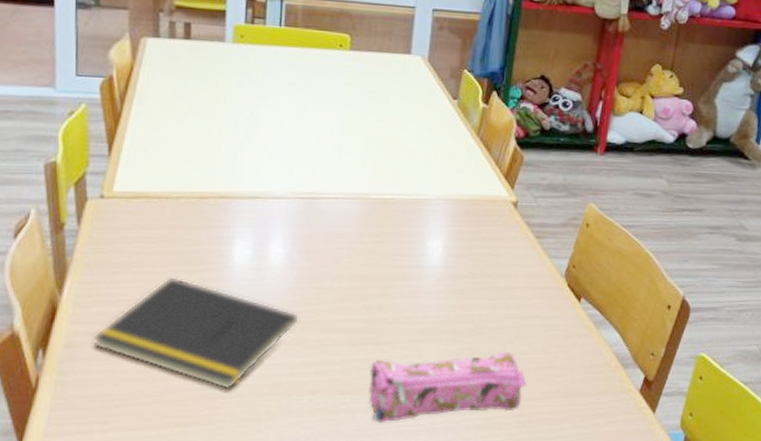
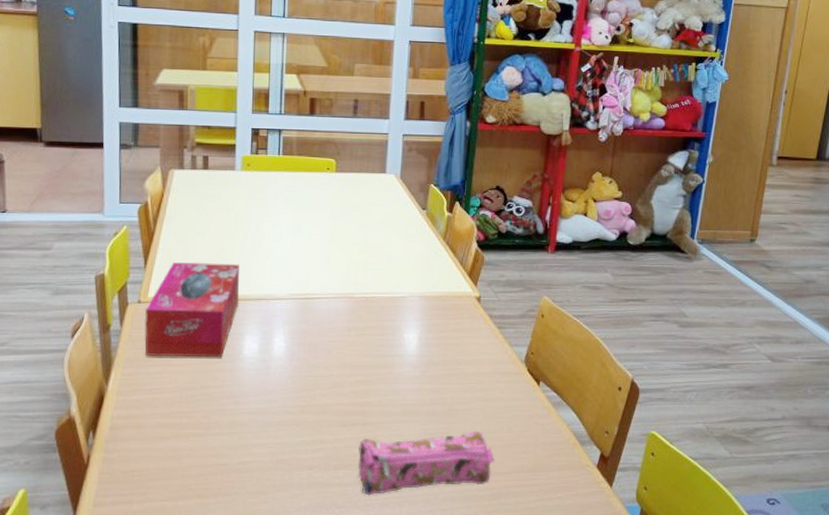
notepad: present [92,275,300,390] -> none [131,367,299,466]
tissue box: none [109,150,229,265] -> present [145,262,239,358]

